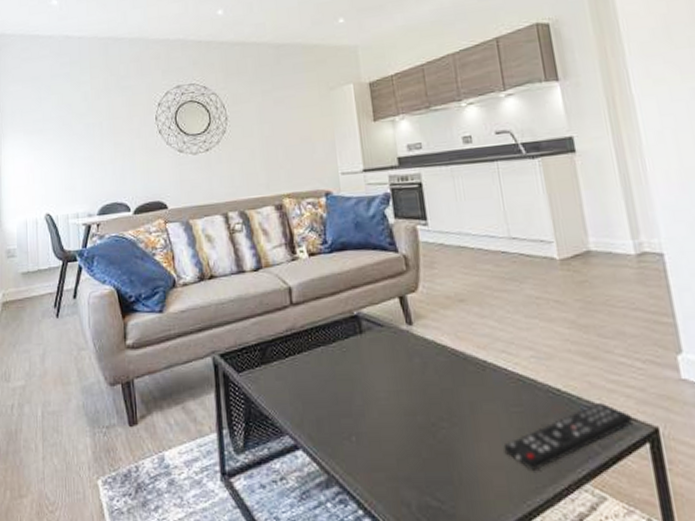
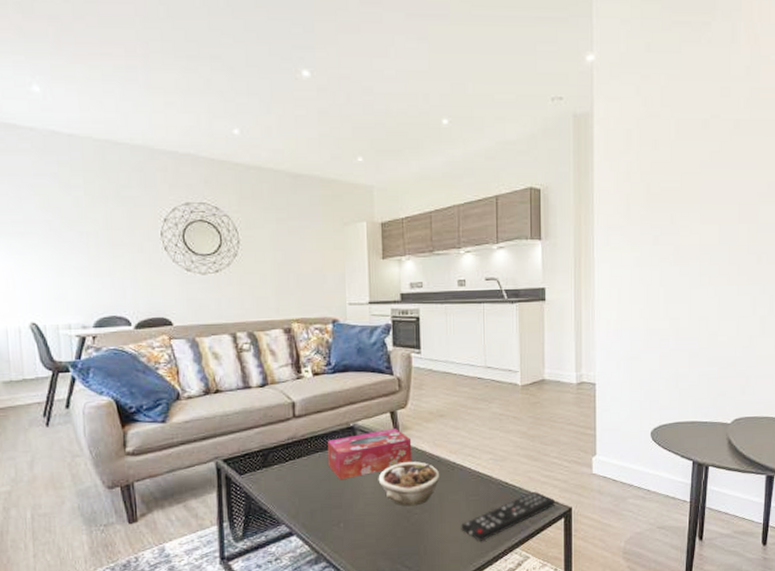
tissue box: none [330,317,431,382] -> present [328,429,412,480]
succulent planter: none [391,359,468,418] -> present [378,462,439,507]

